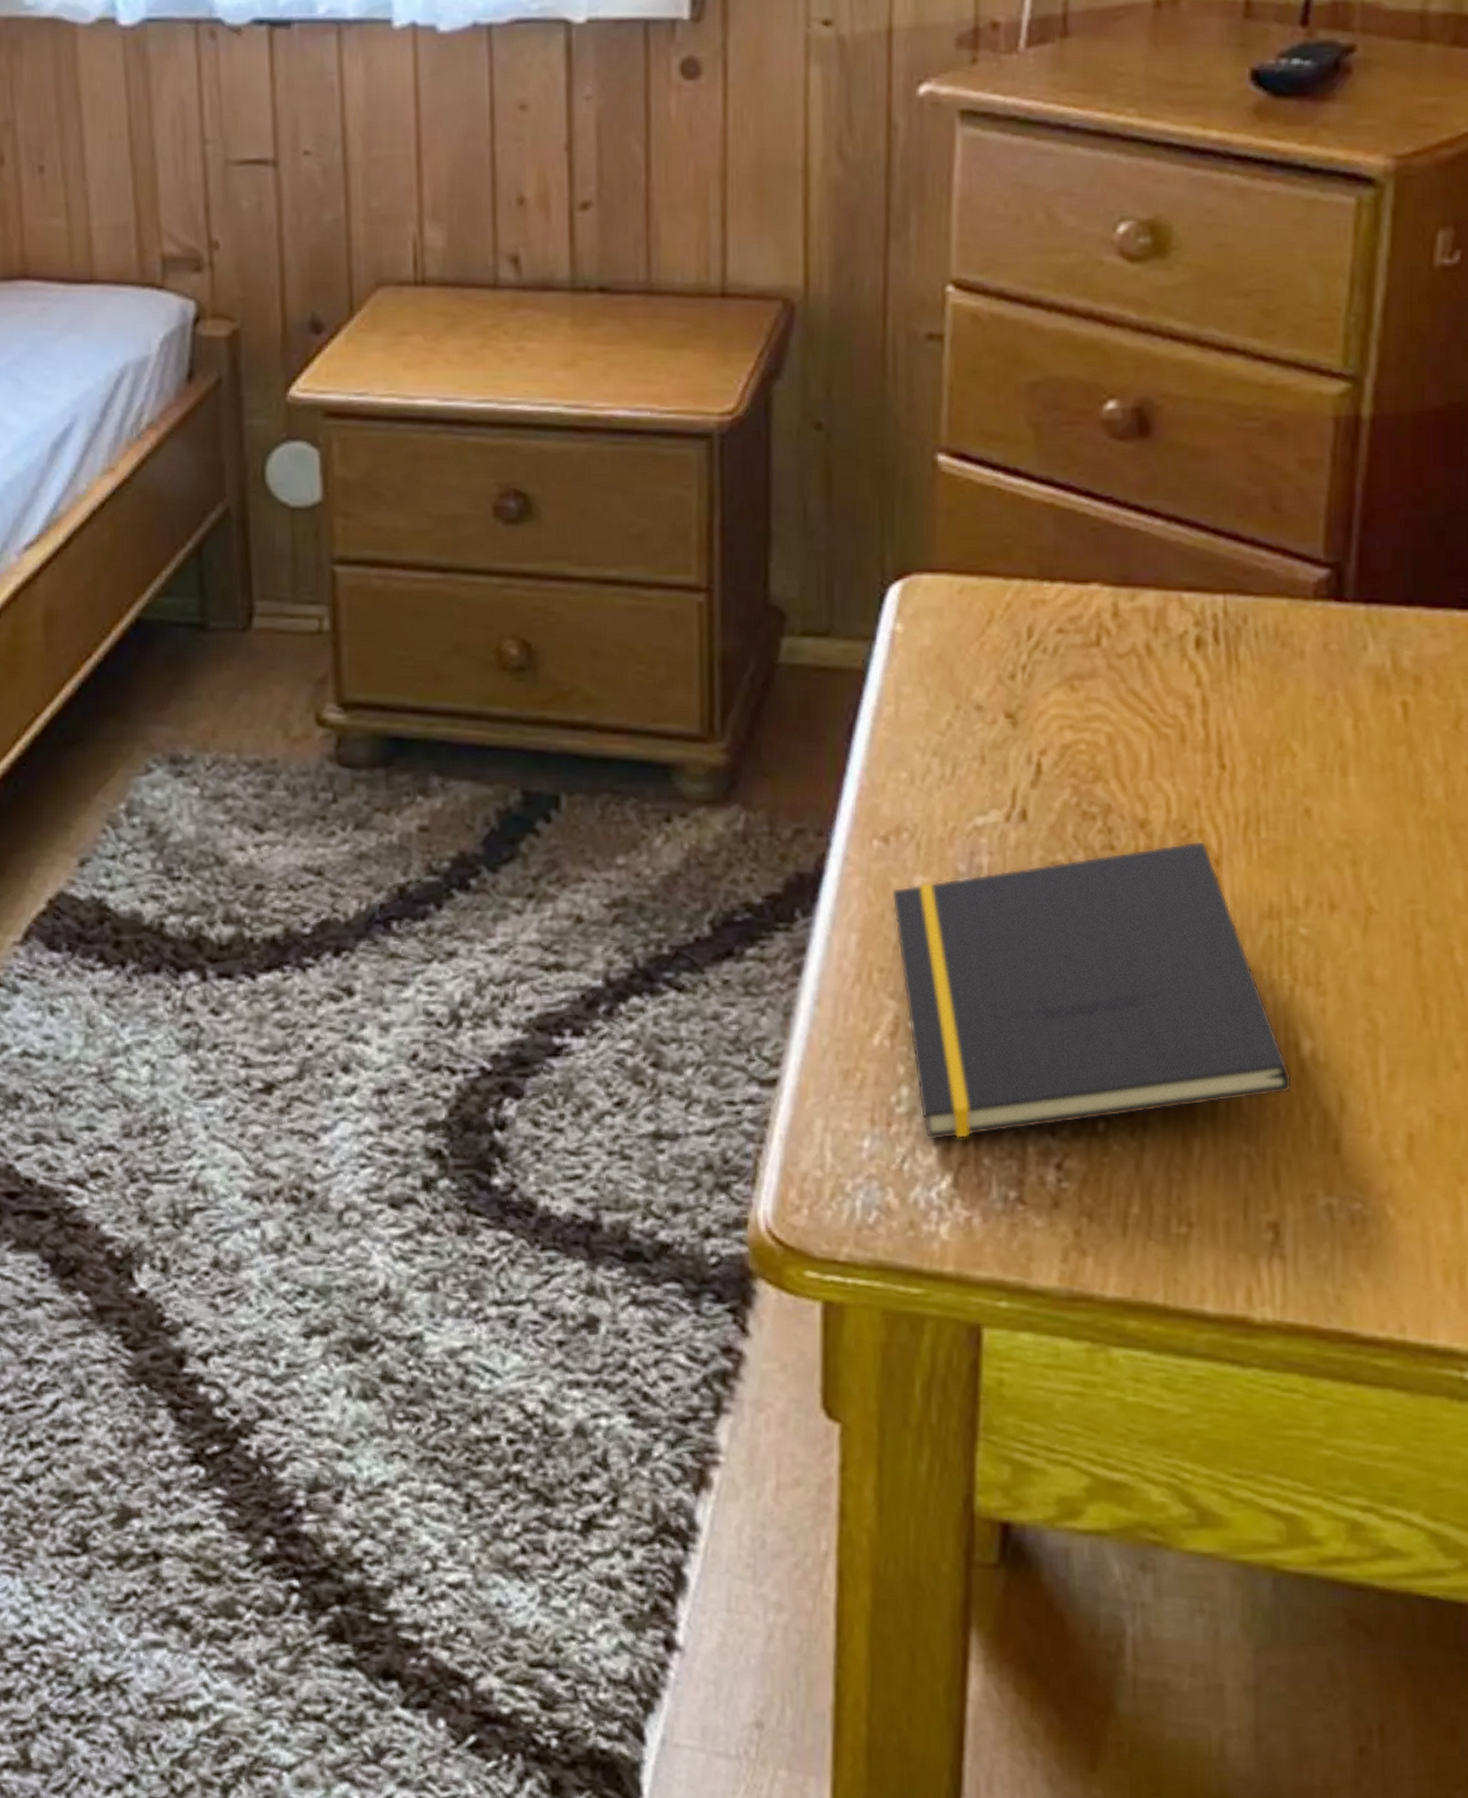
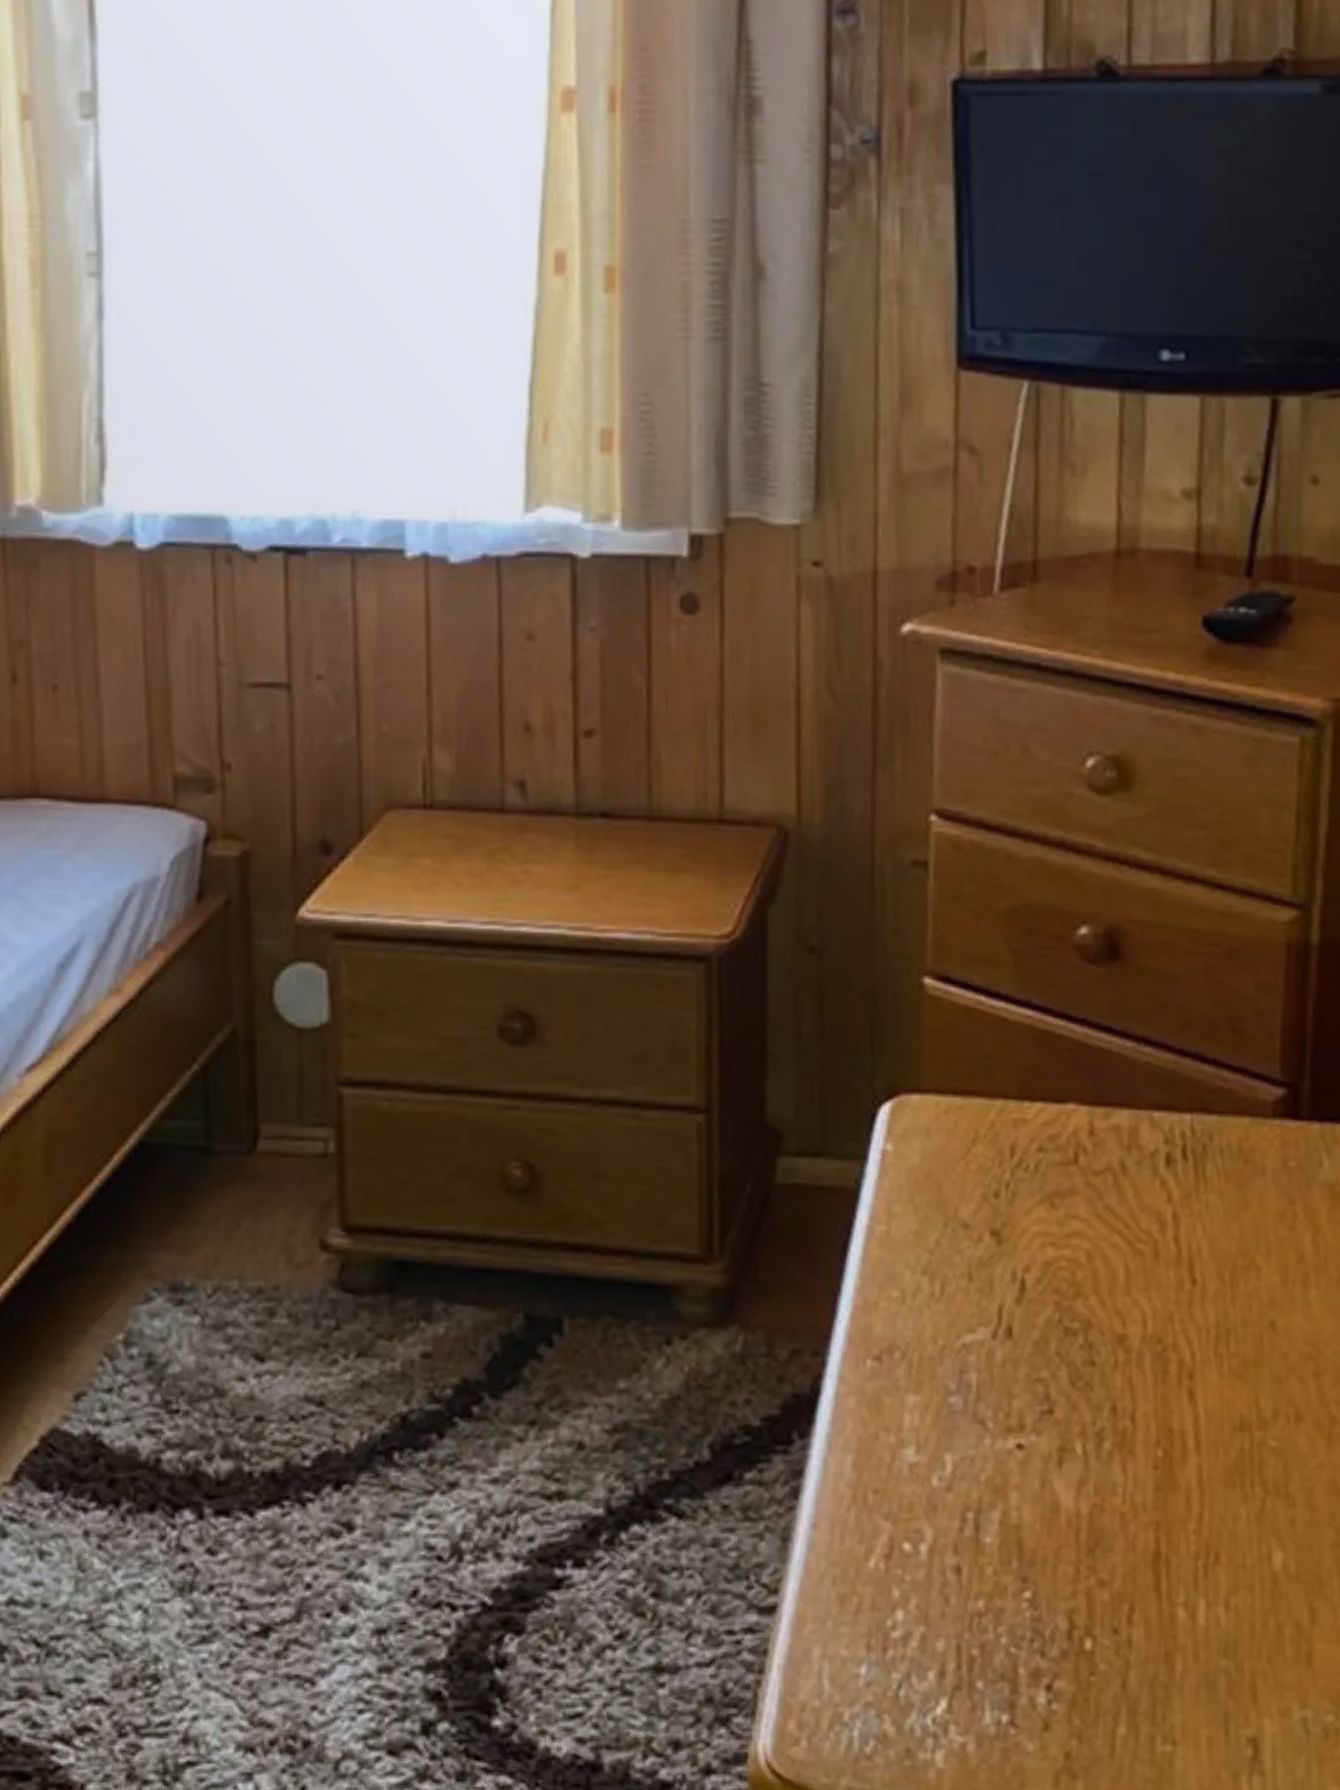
notepad: present [892,841,1293,1140] -> none [885,1355,1267,1665]

